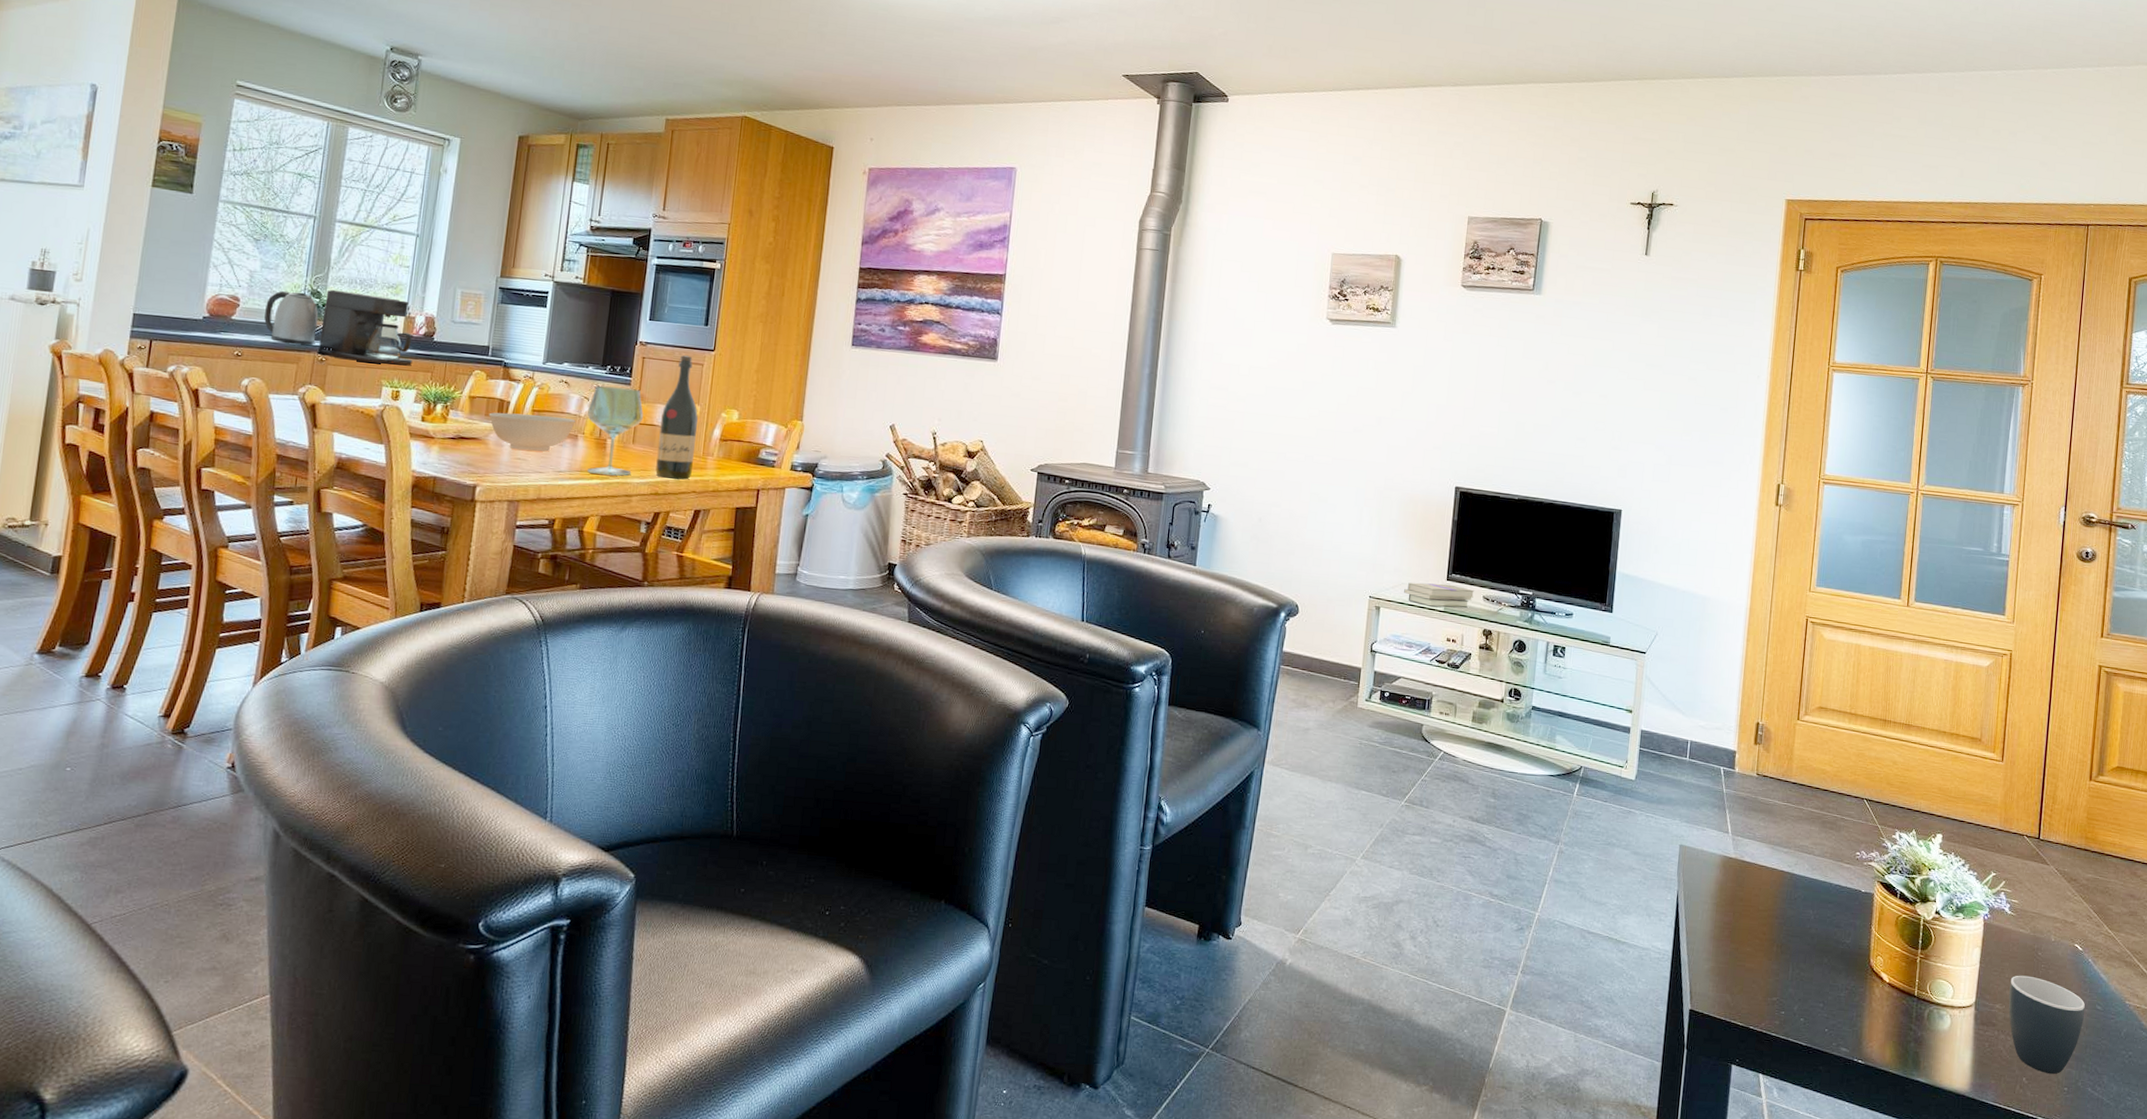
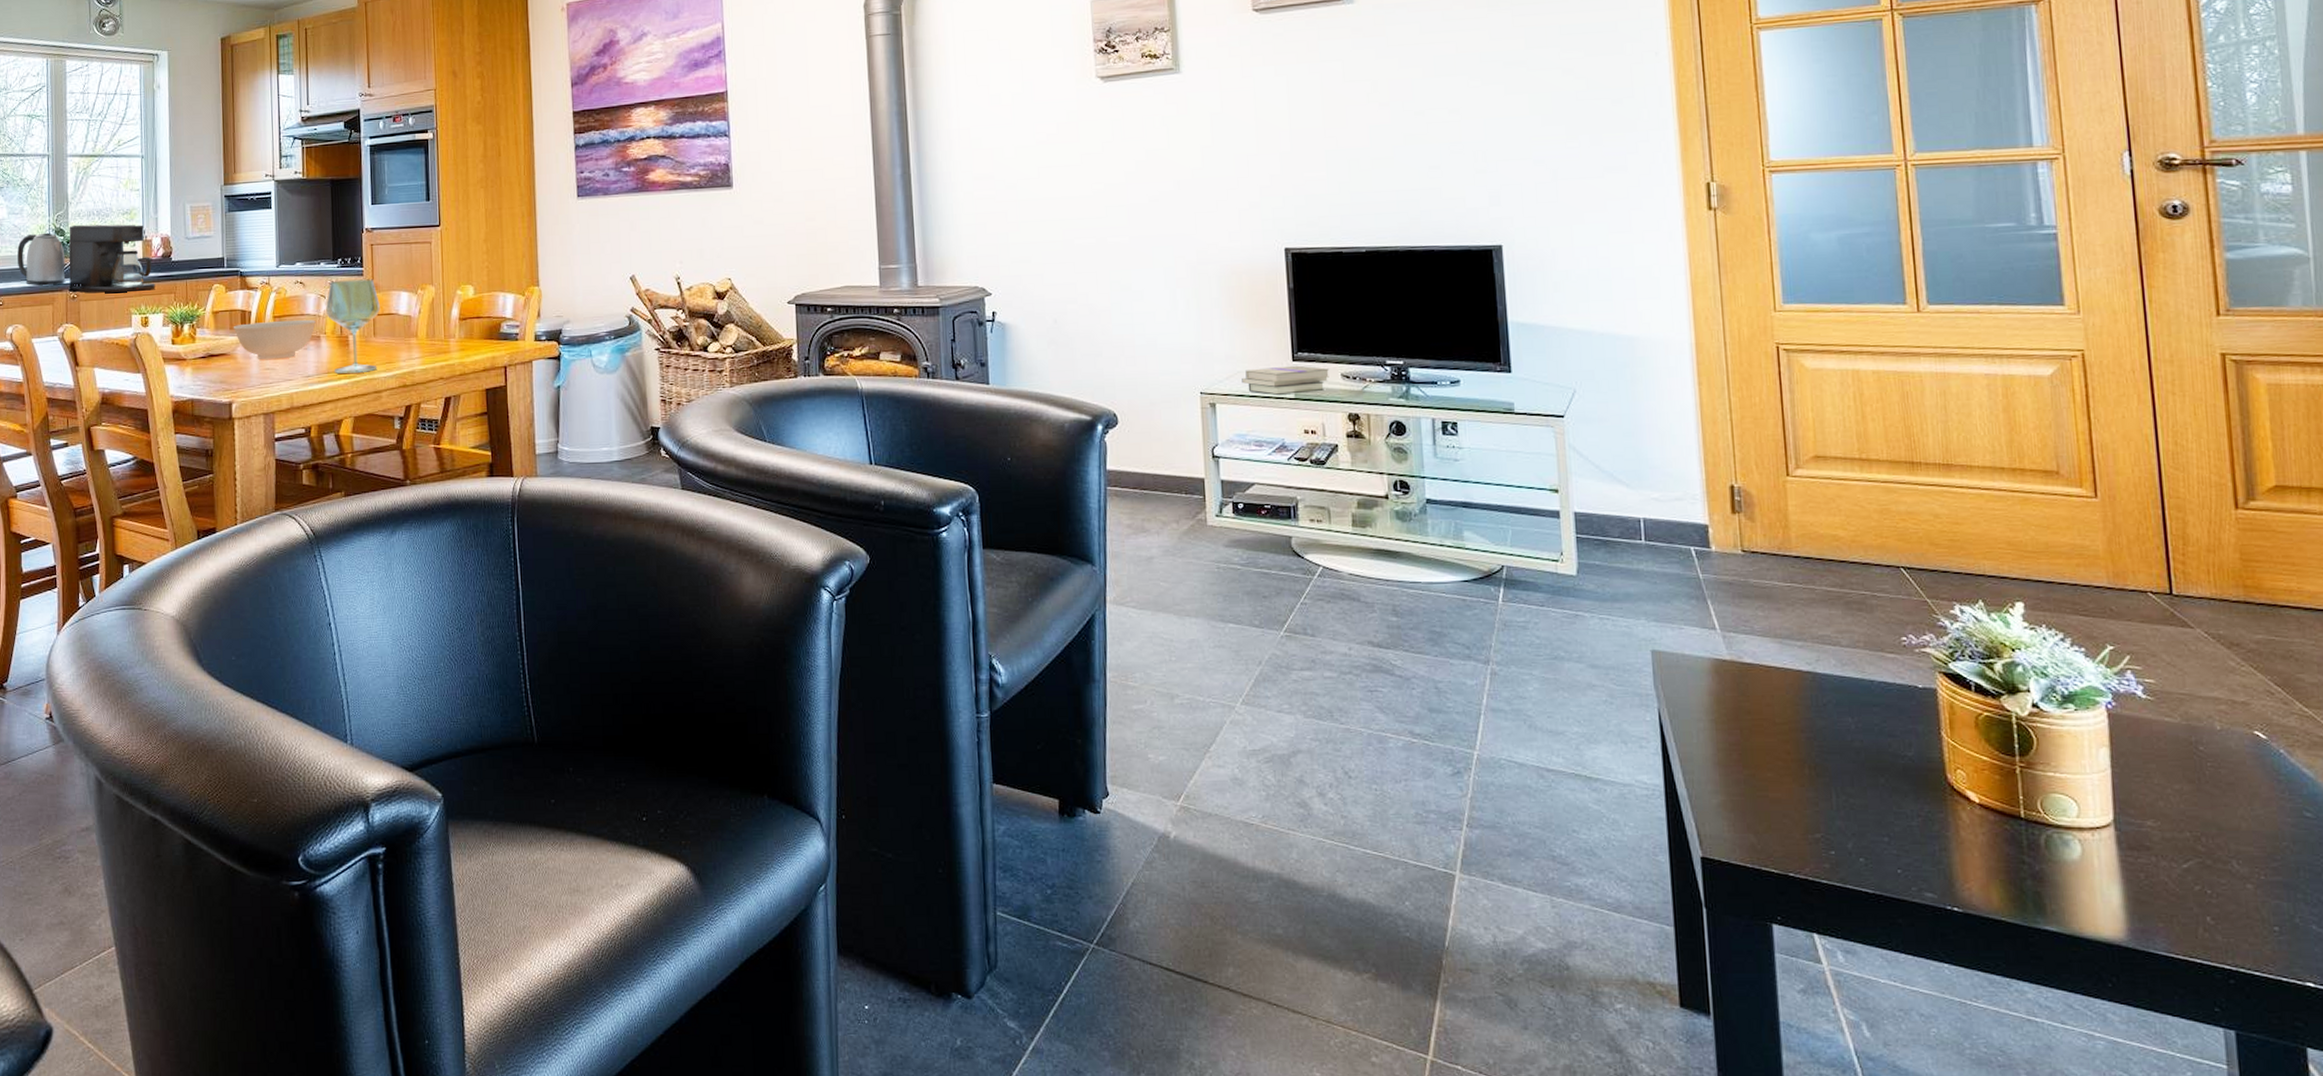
wine bottle: present [655,355,698,480] -> none [398,235,436,368]
mug: present [2008,975,2085,1075] -> none [2162,779,2287,910]

